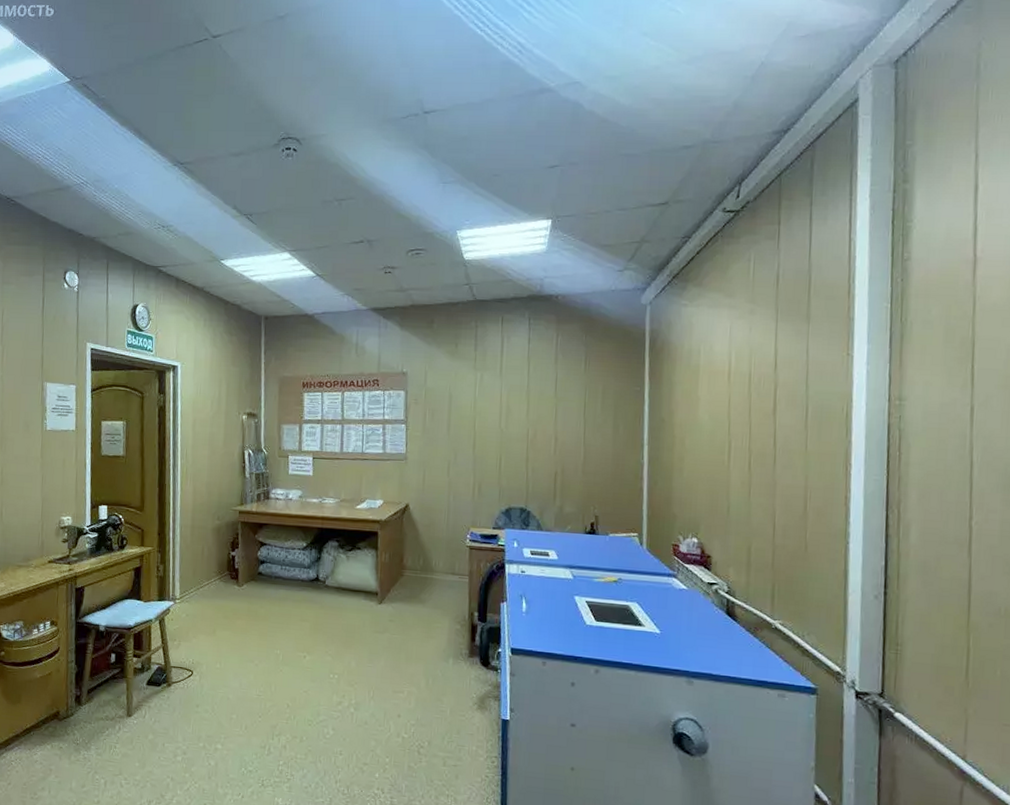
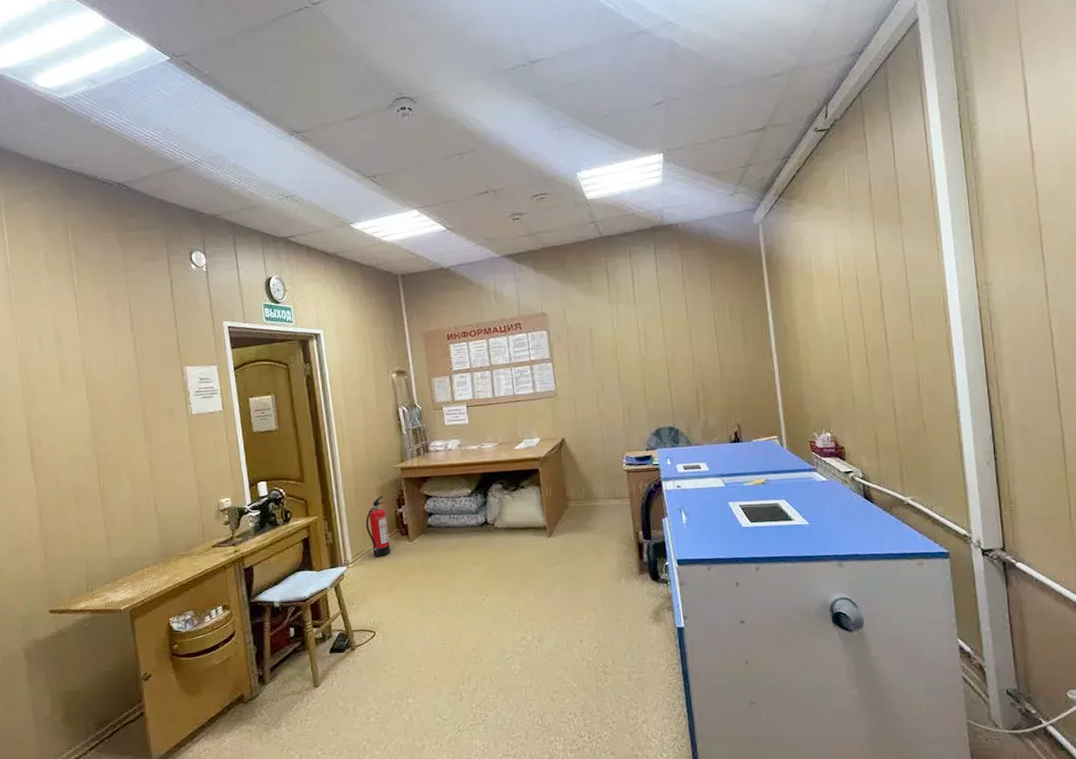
fire extinguisher: none [197,536,219,598] -> present [366,495,390,558]

